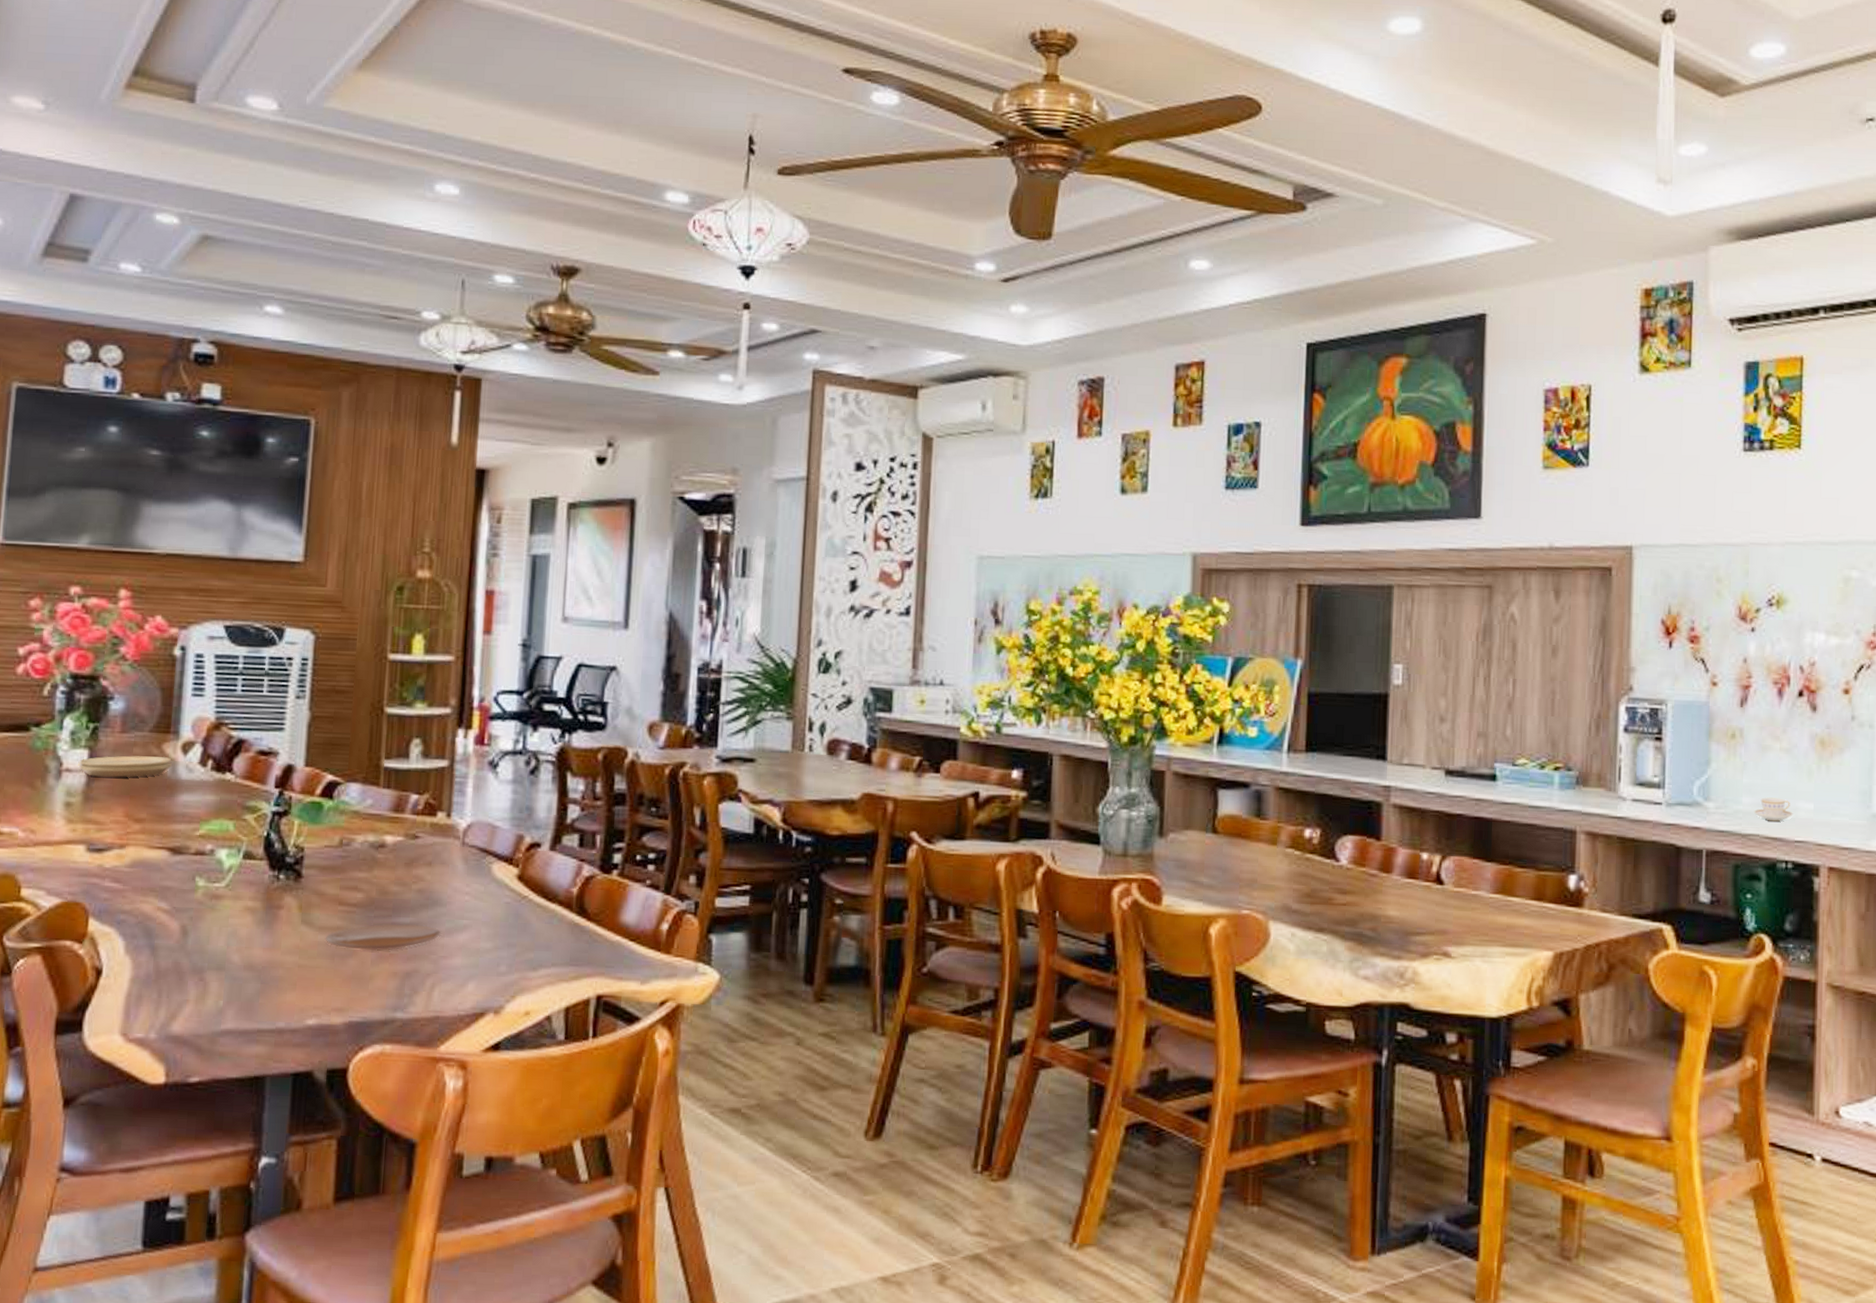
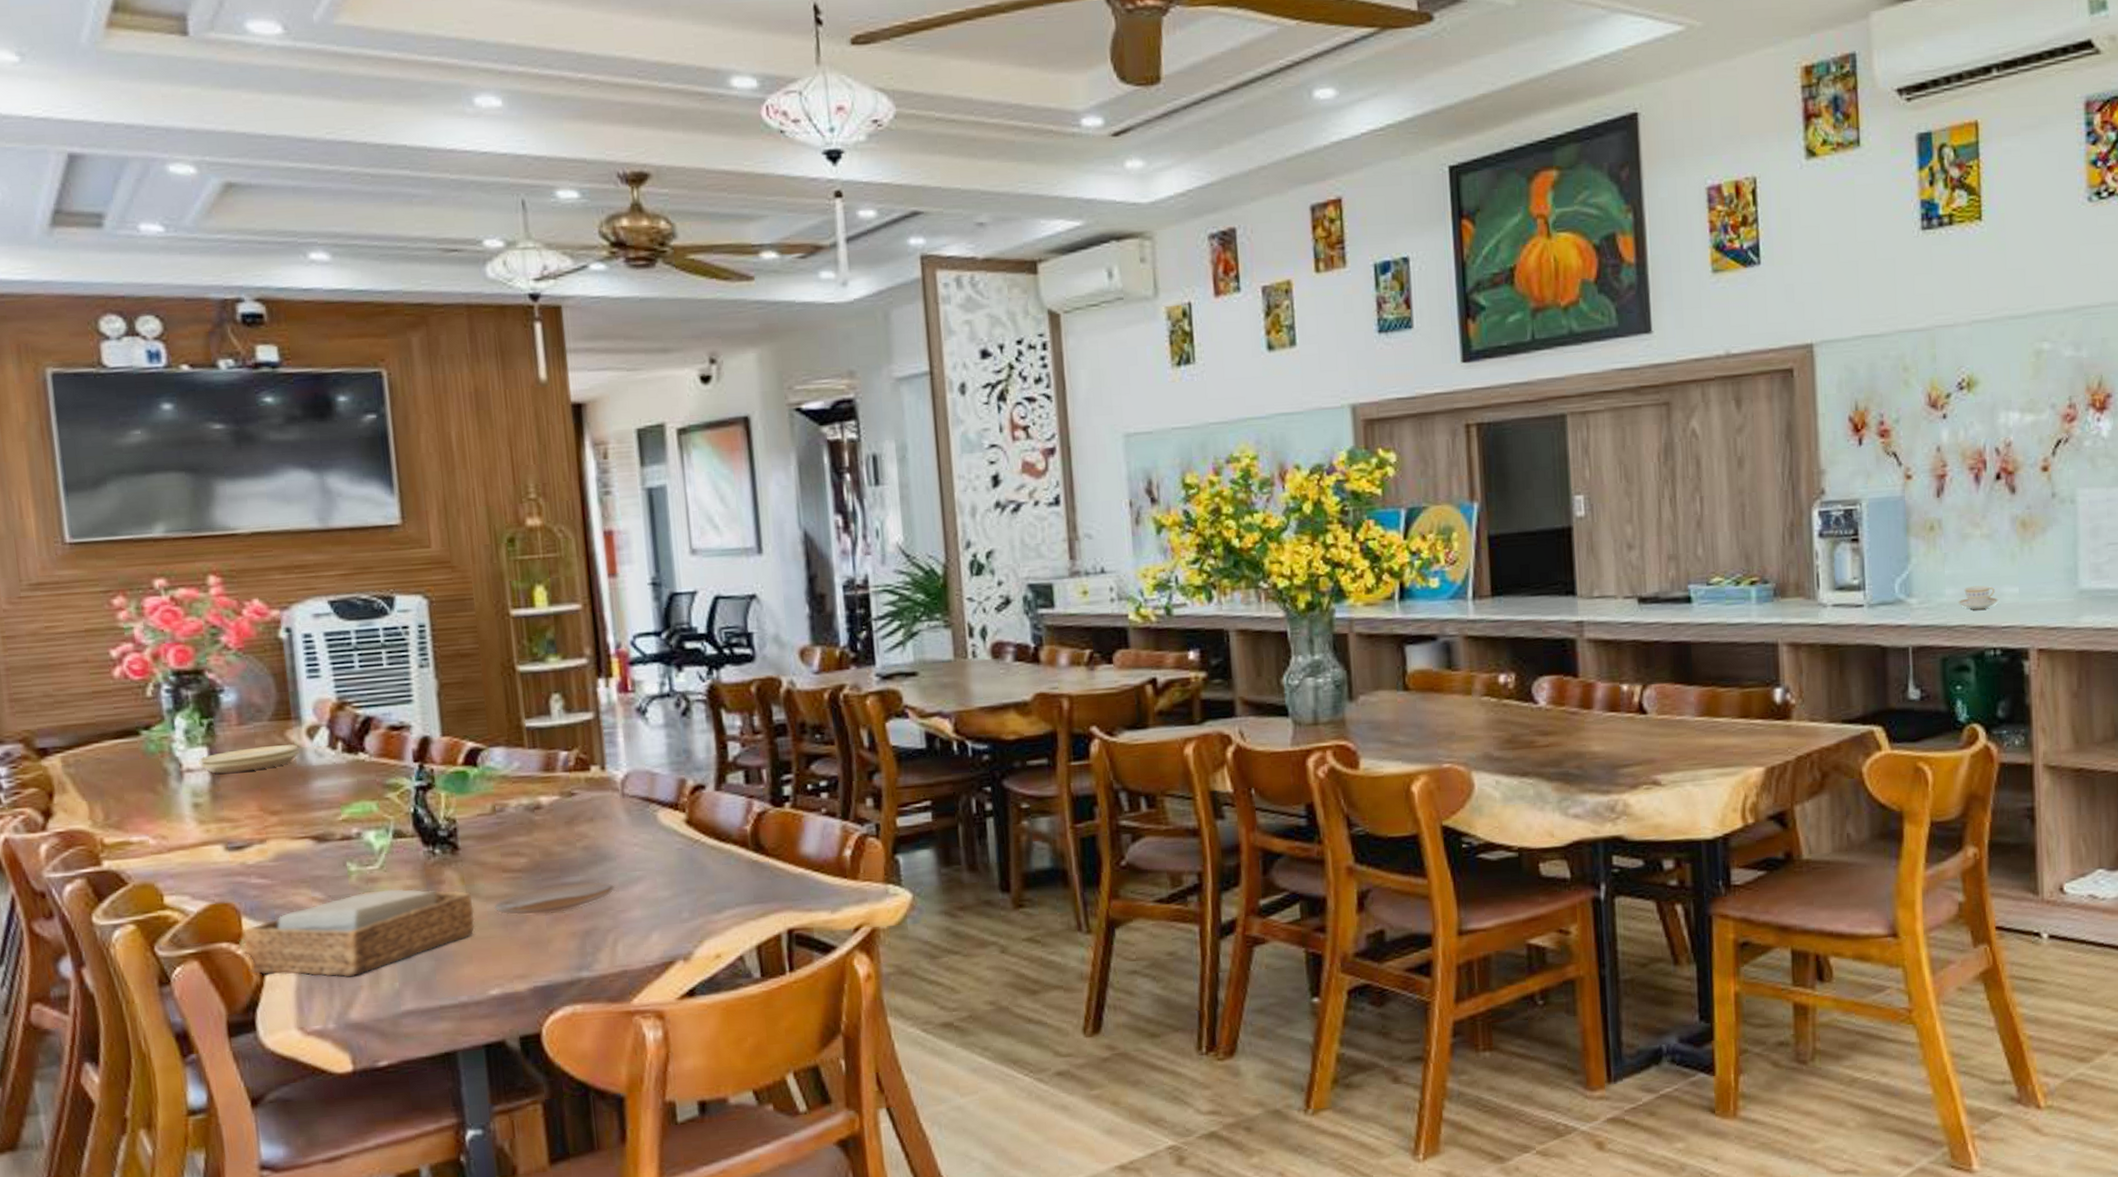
napkin holder: none [86,907,306,990] -> present [243,889,475,978]

